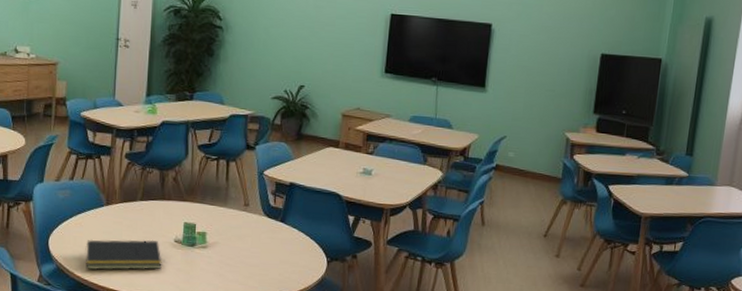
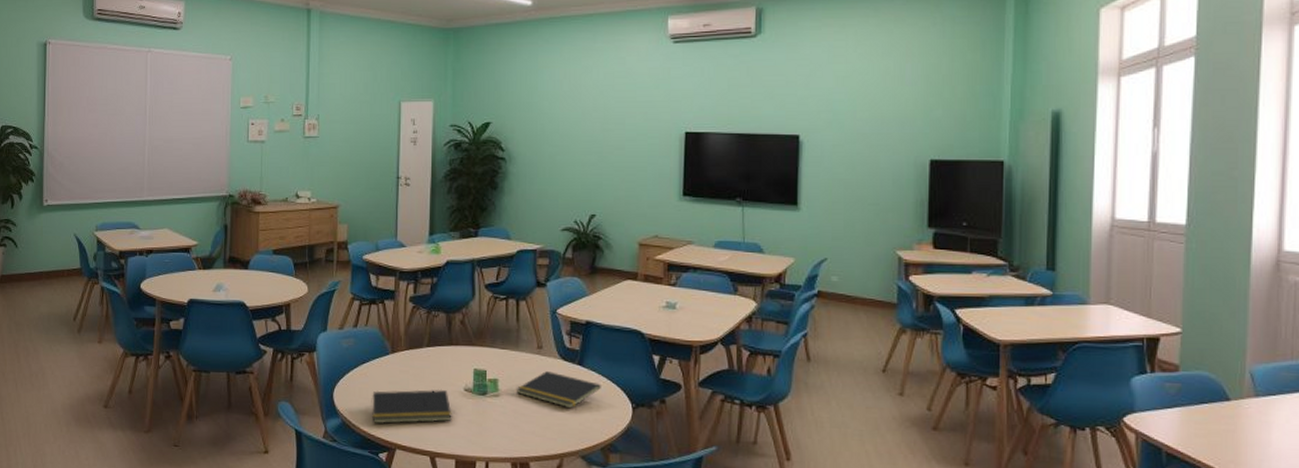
notepad: none [222,227,301,261] -> present [516,371,601,409]

